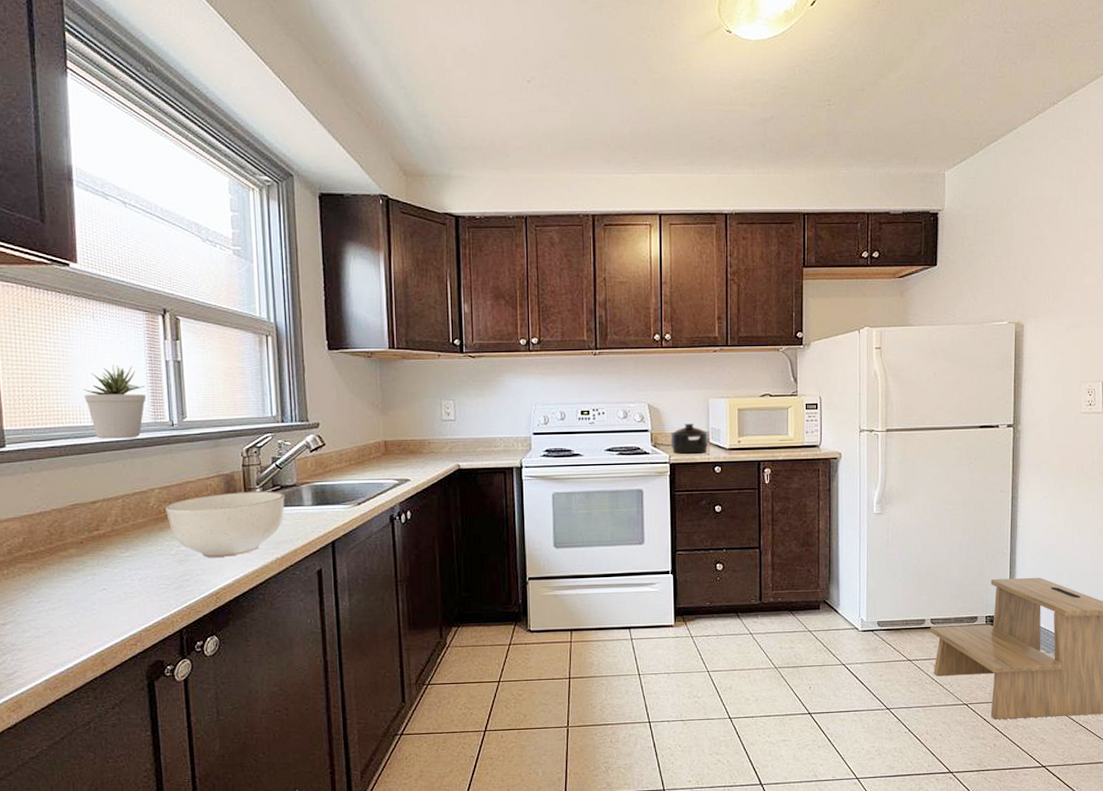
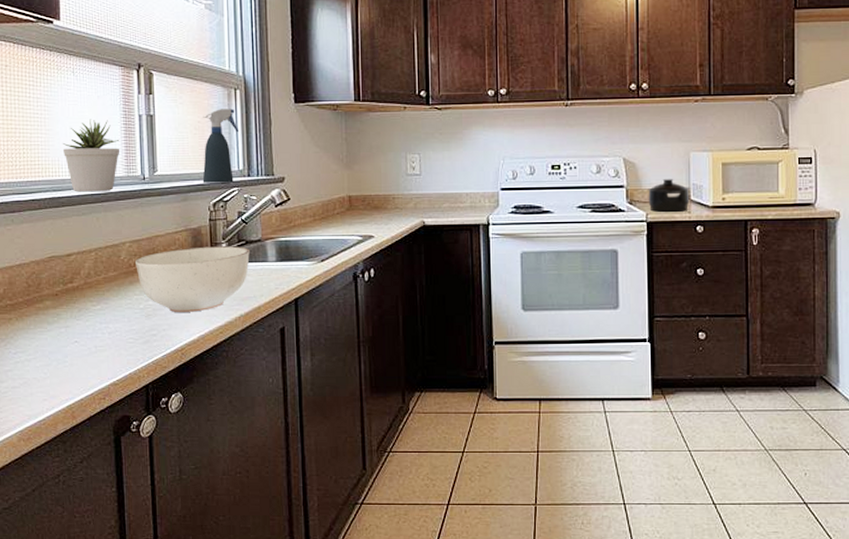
spray bottle: none [233,355,271,429] -> present [202,108,238,183]

